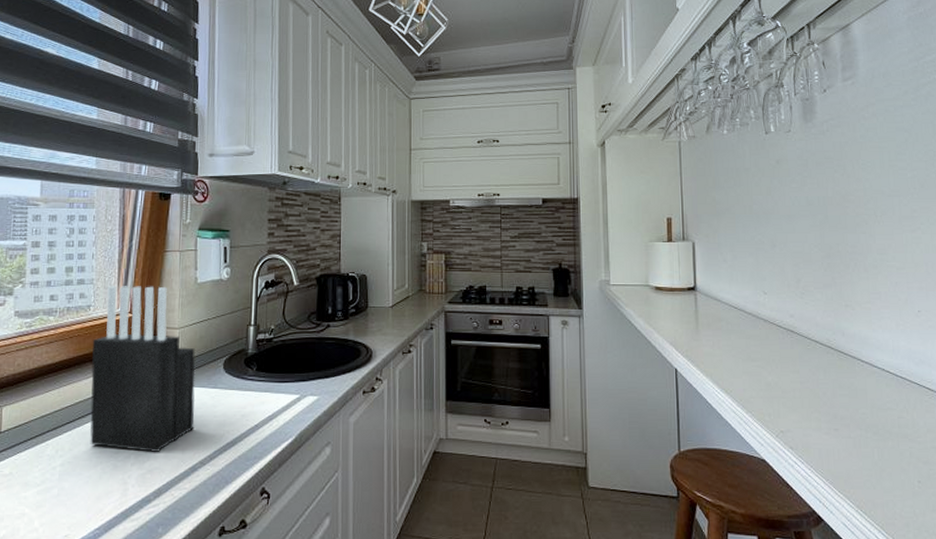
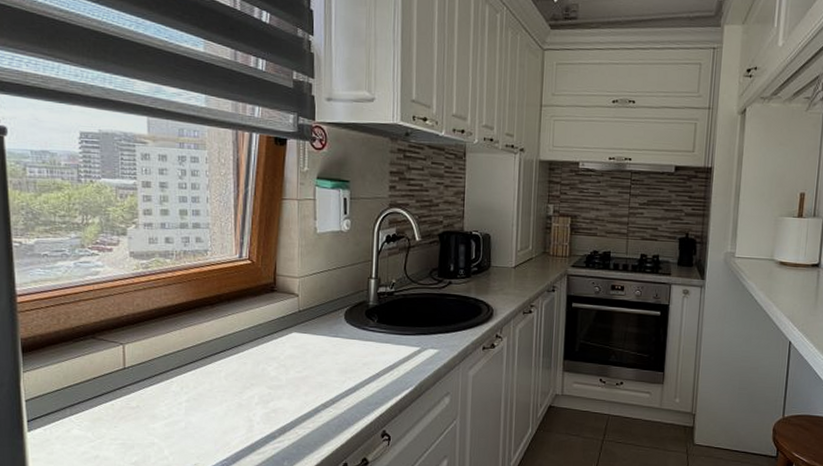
knife block: present [90,286,196,452] -> none [211,231,317,394]

